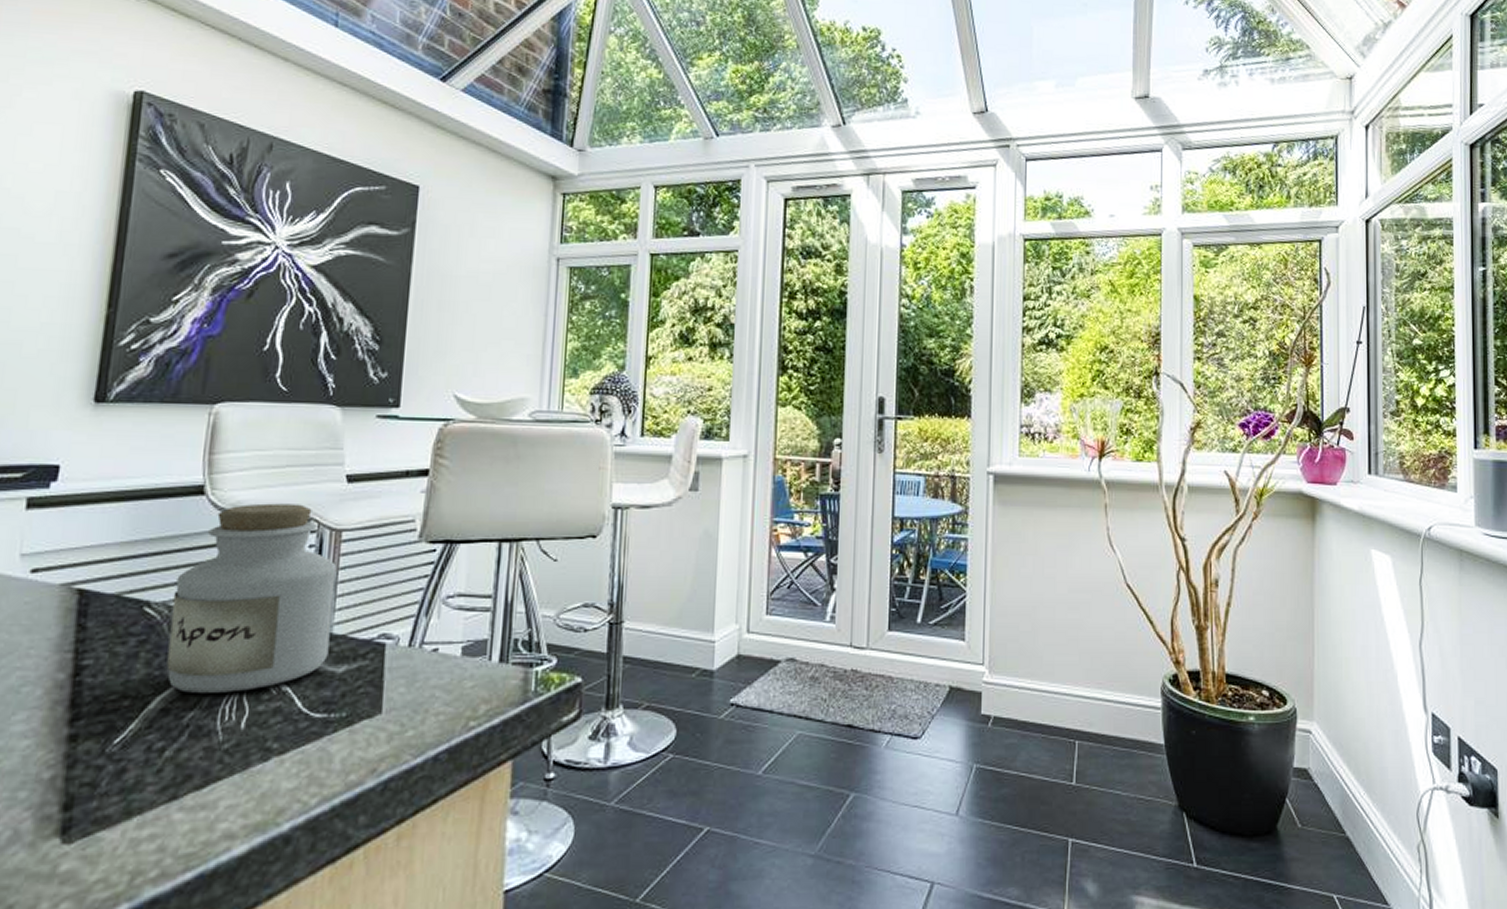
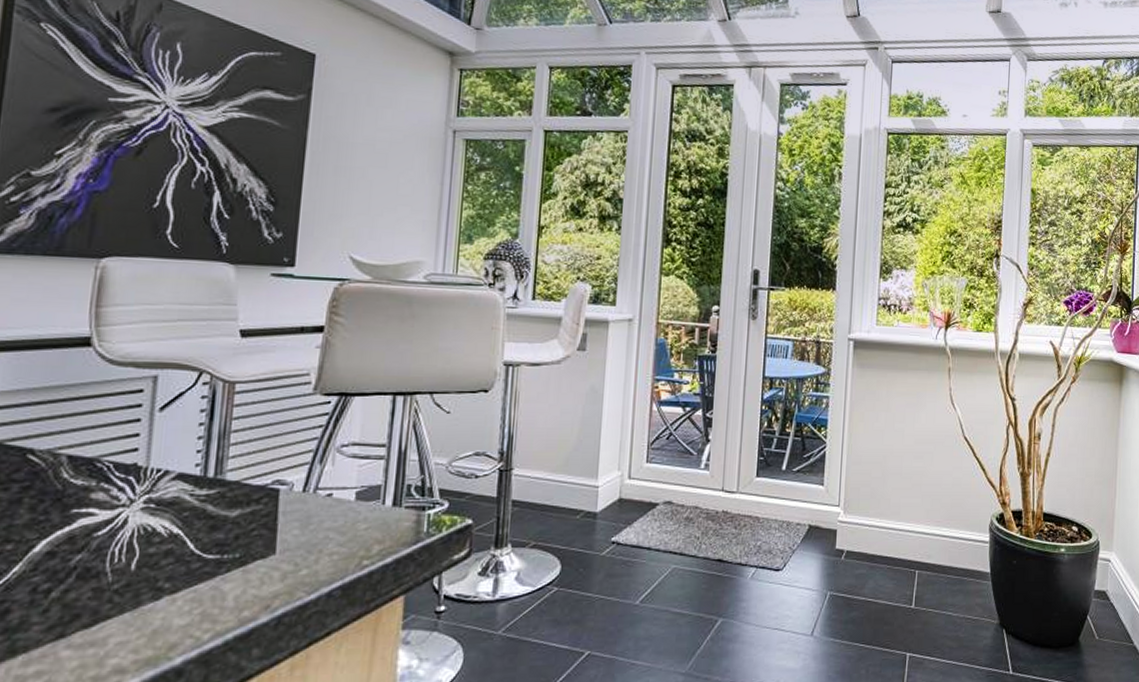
jar: present [166,503,337,693] -> none [52,355,231,537]

